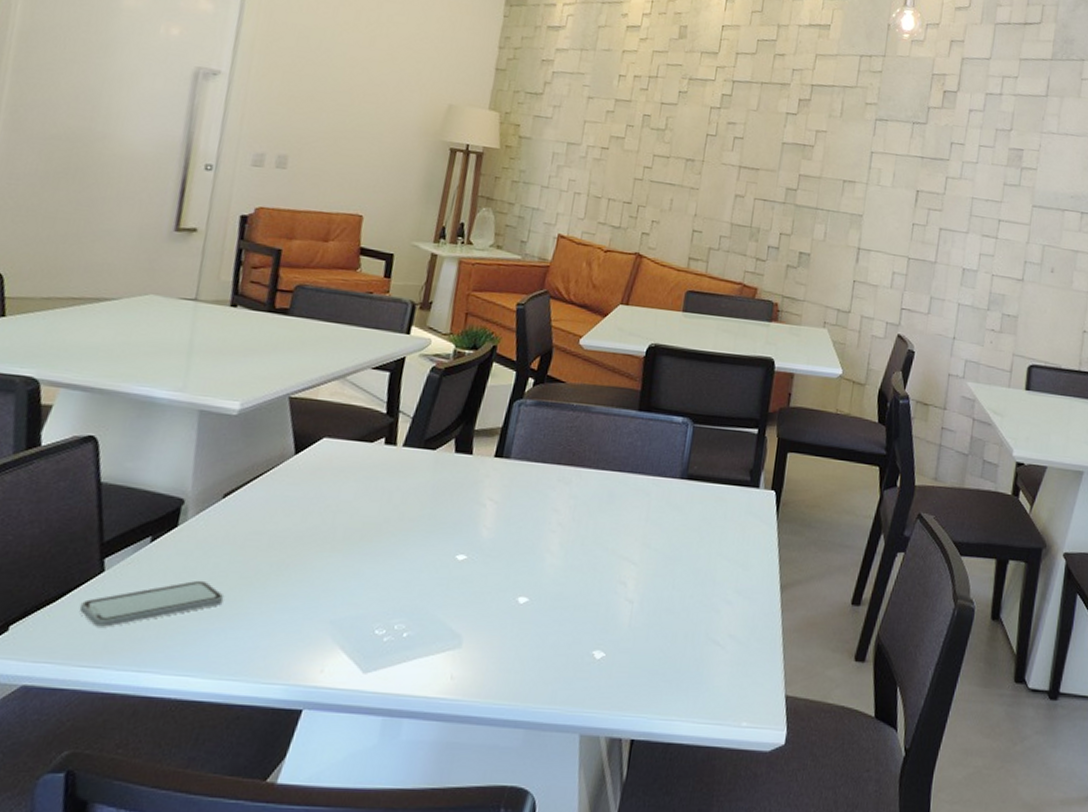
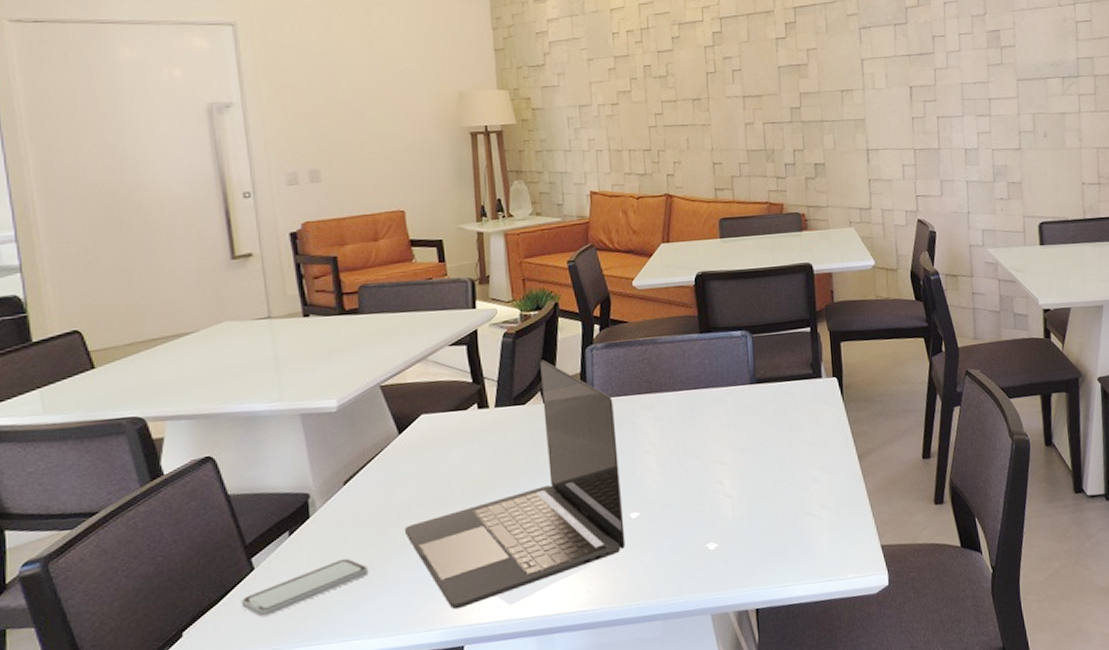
laptop: none [272,404,529,666] -> present [404,359,626,610]

